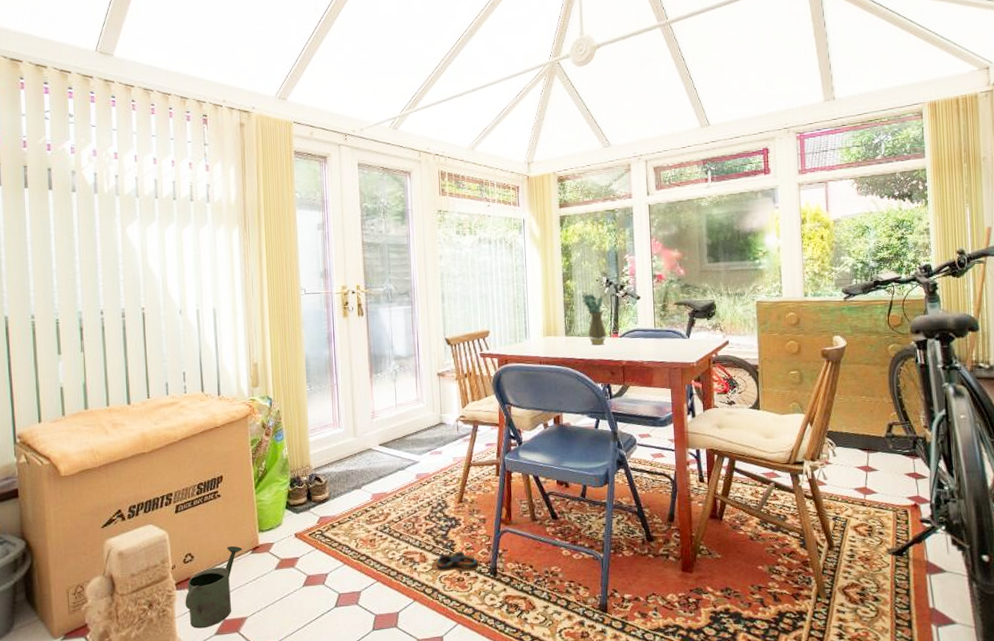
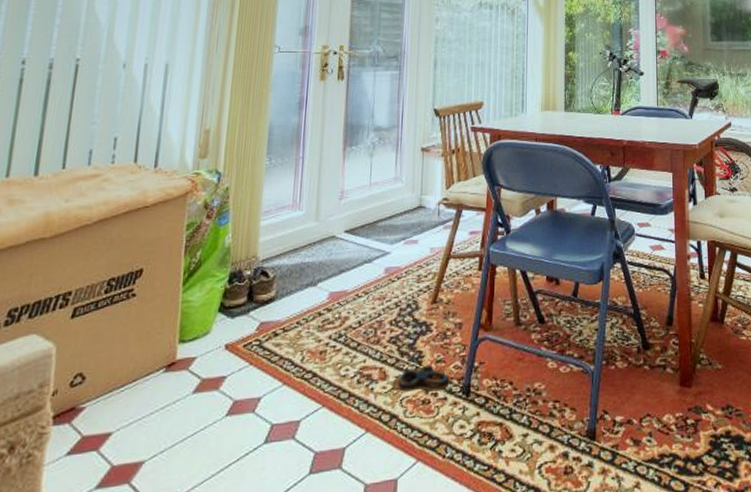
watering can: present [185,545,243,629] -> none [61,362,154,480]
vase: present [581,291,607,346] -> none [583,64,608,123]

